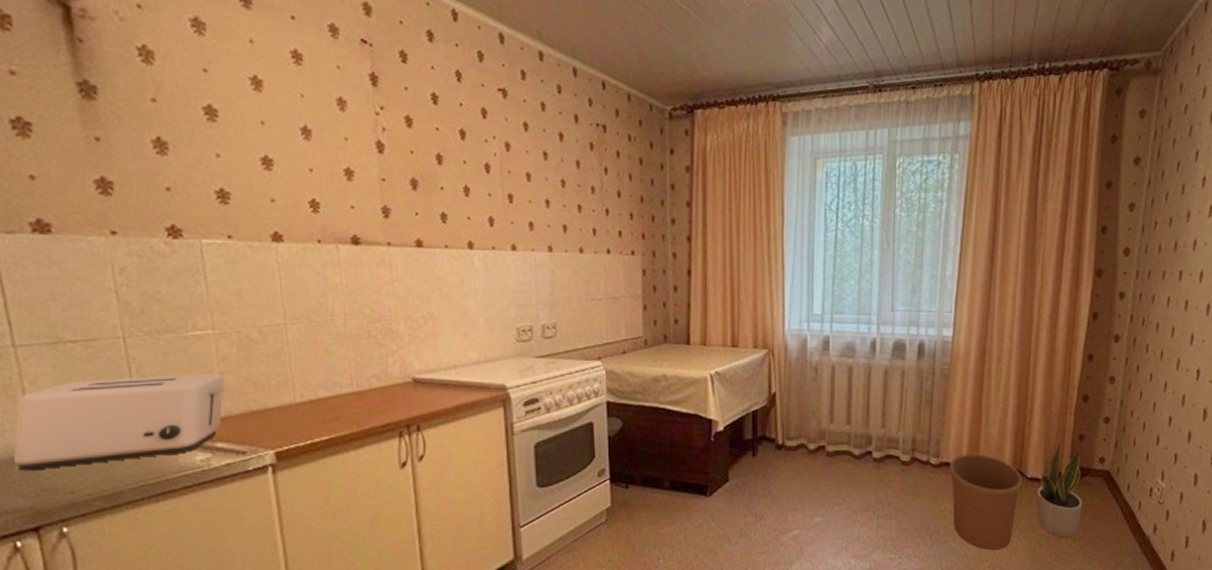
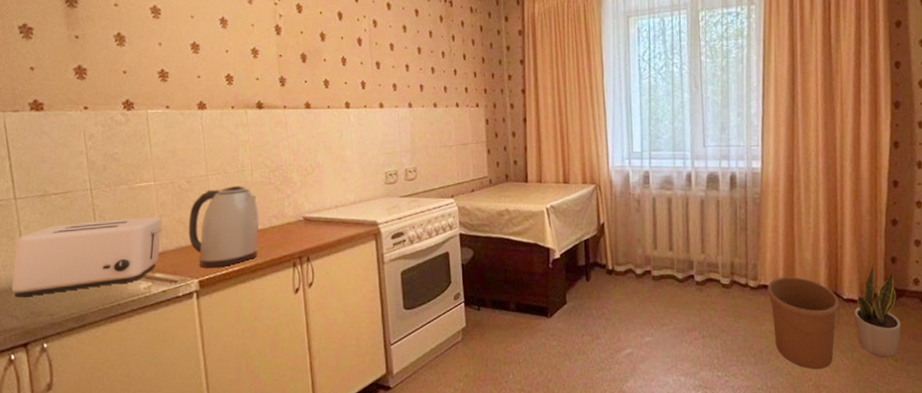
kettle: none [260,339,356,437] -> present [188,186,260,268]

